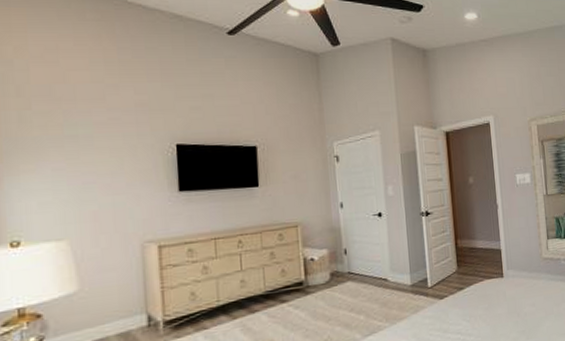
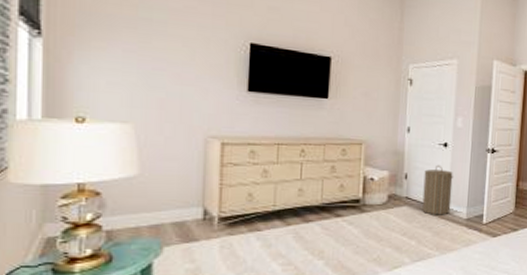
laundry hamper: none [363,235,394,287] -> present [422,164,453,215]

